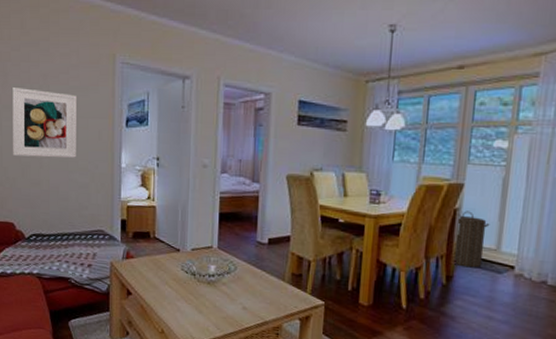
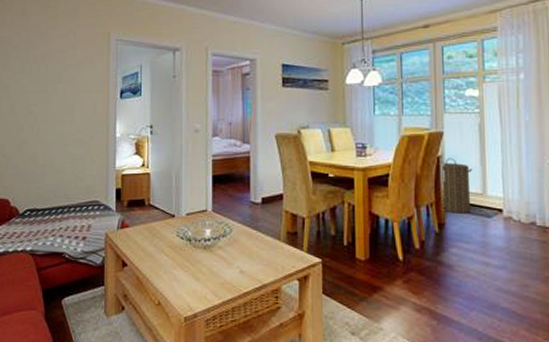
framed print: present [12,88,77,158] -> none [10,68,73,132]

